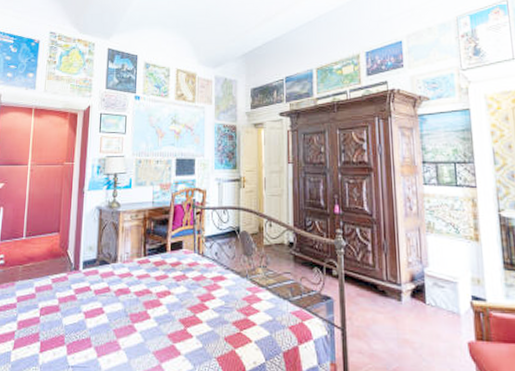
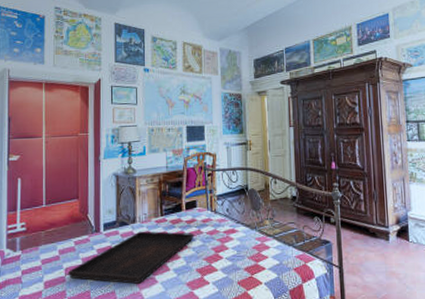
serving tray: none [42,272,179,331] -> present [67,231,194,284]

